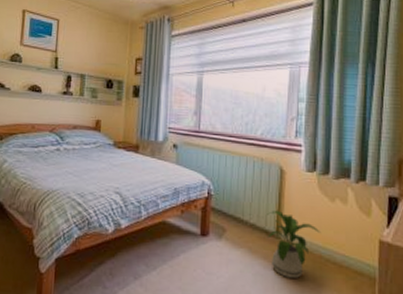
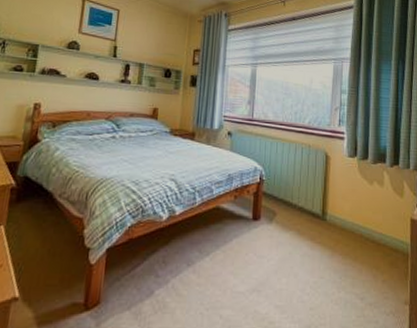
house plant: present [267,210,320,278] -> none [314,193,361,257]

